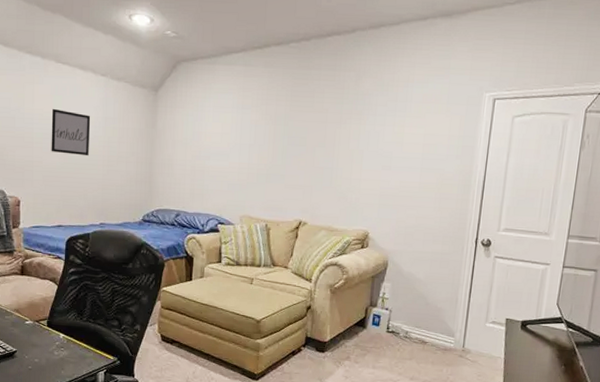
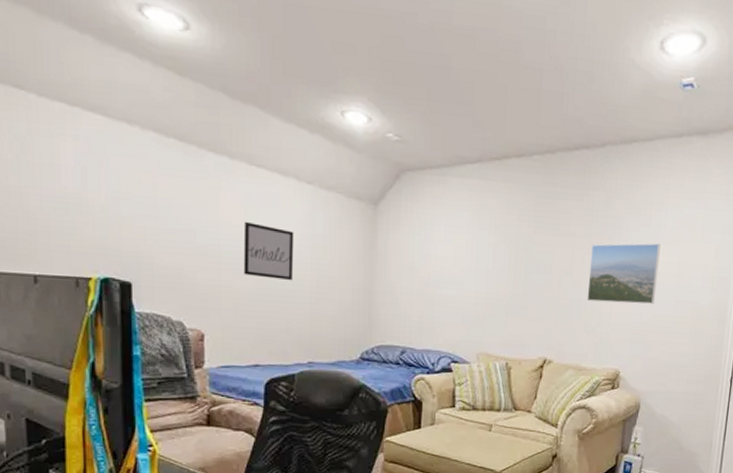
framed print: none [338,116,407,172] -> present [587,243,661,305]

